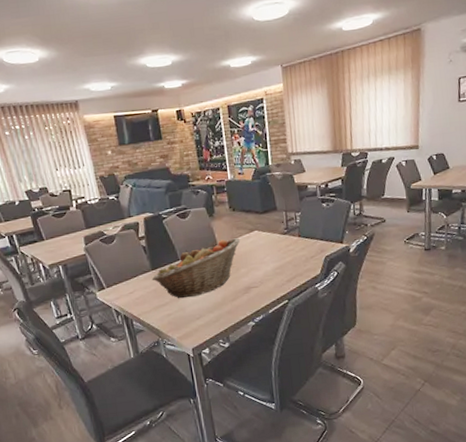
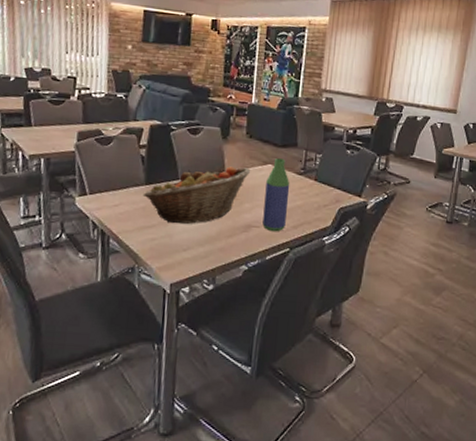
bottle: none [255,223,281,289] -> present [262,158,290,232]

